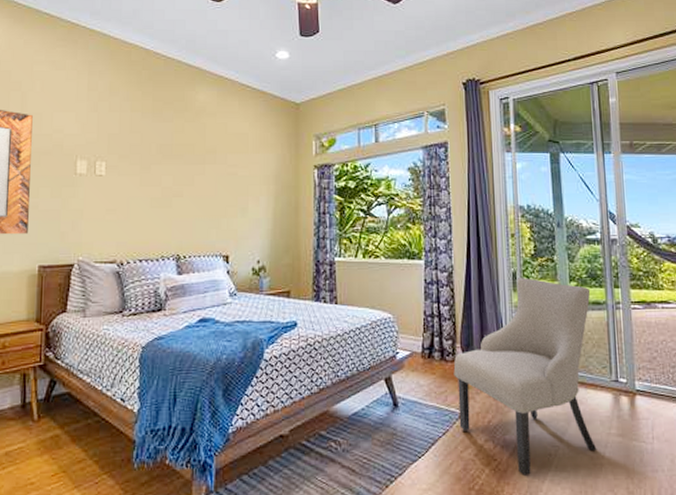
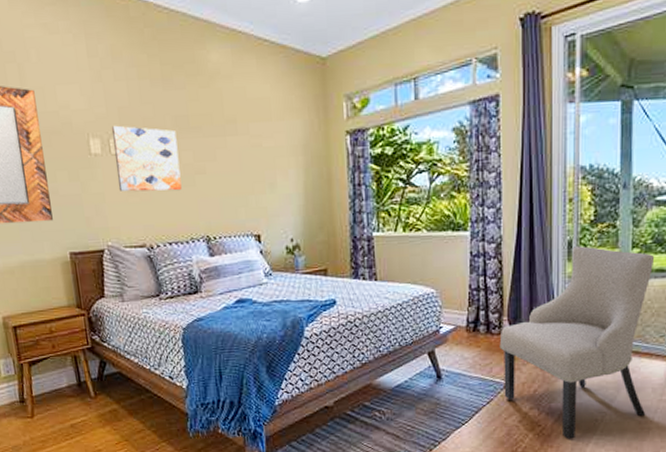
wall art: none [97,149,159,211] -> present [111,125,182,192]

